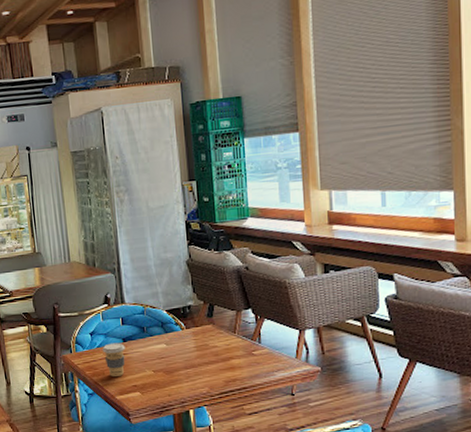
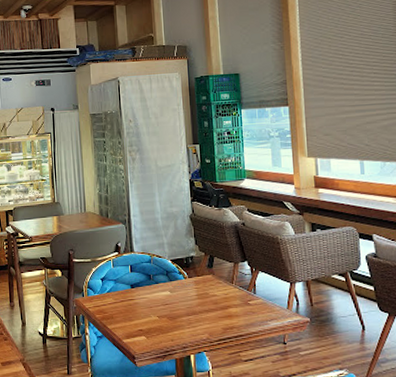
coffee cup: present [102,342,125,377] -> none [112,288,133,320]

